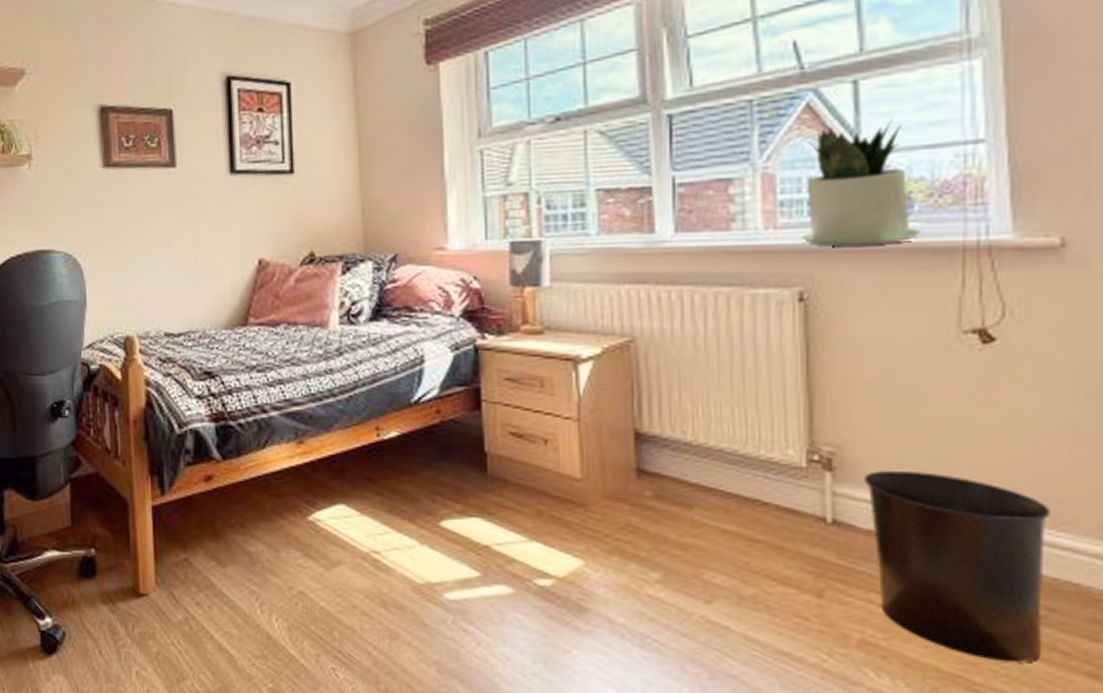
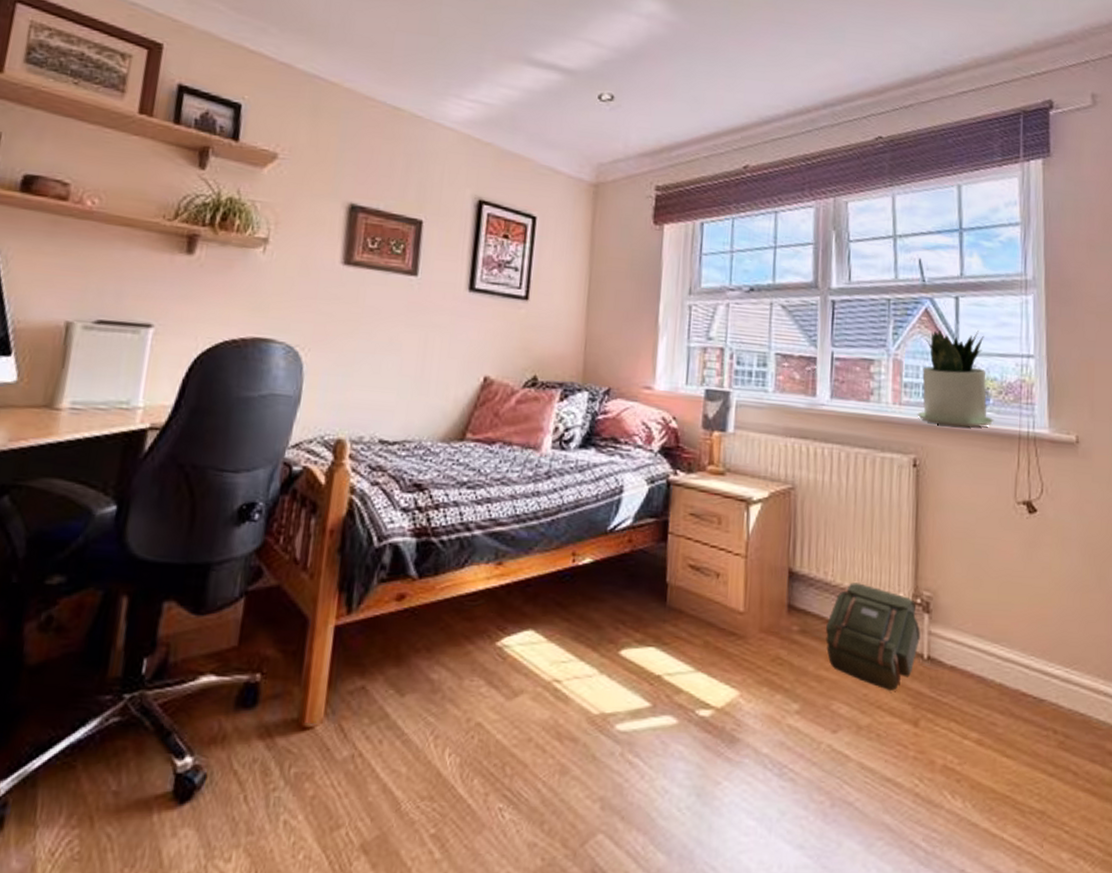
backpack: none [687,441,820,559] -> present [825,582,920,691]
waste bin: present [864,470,1052,663] -> none [951,614,1068,783]

